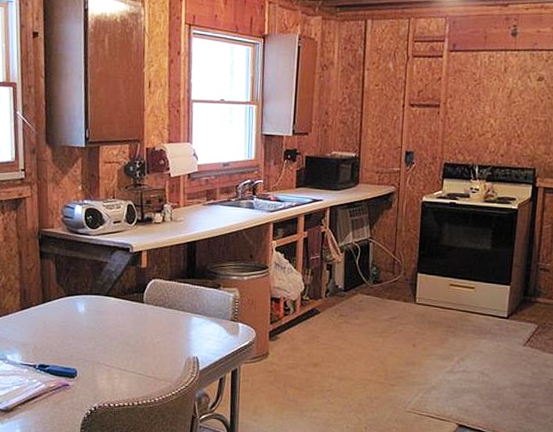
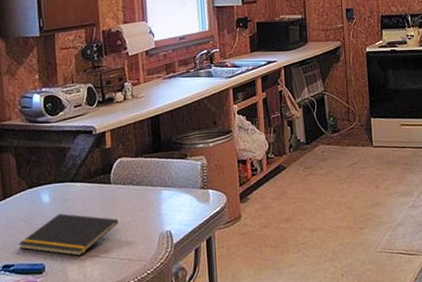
notepad: none [54,324,148,367] -> present [18,213,119,256]

